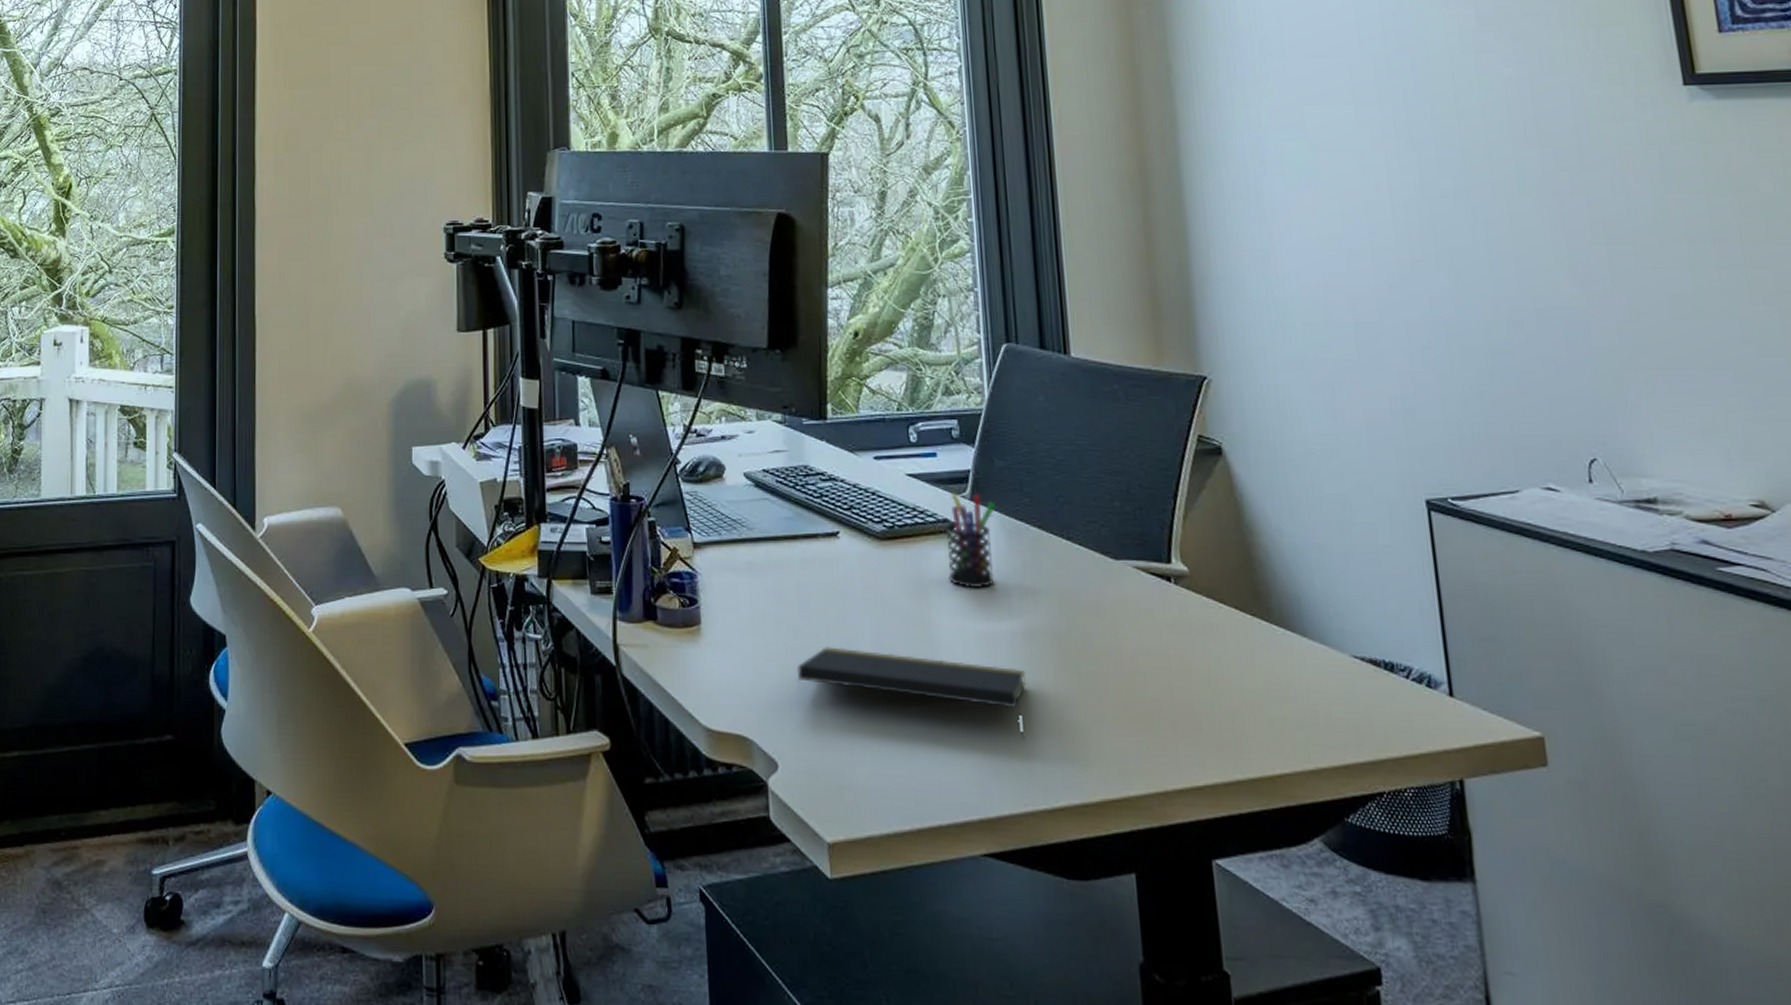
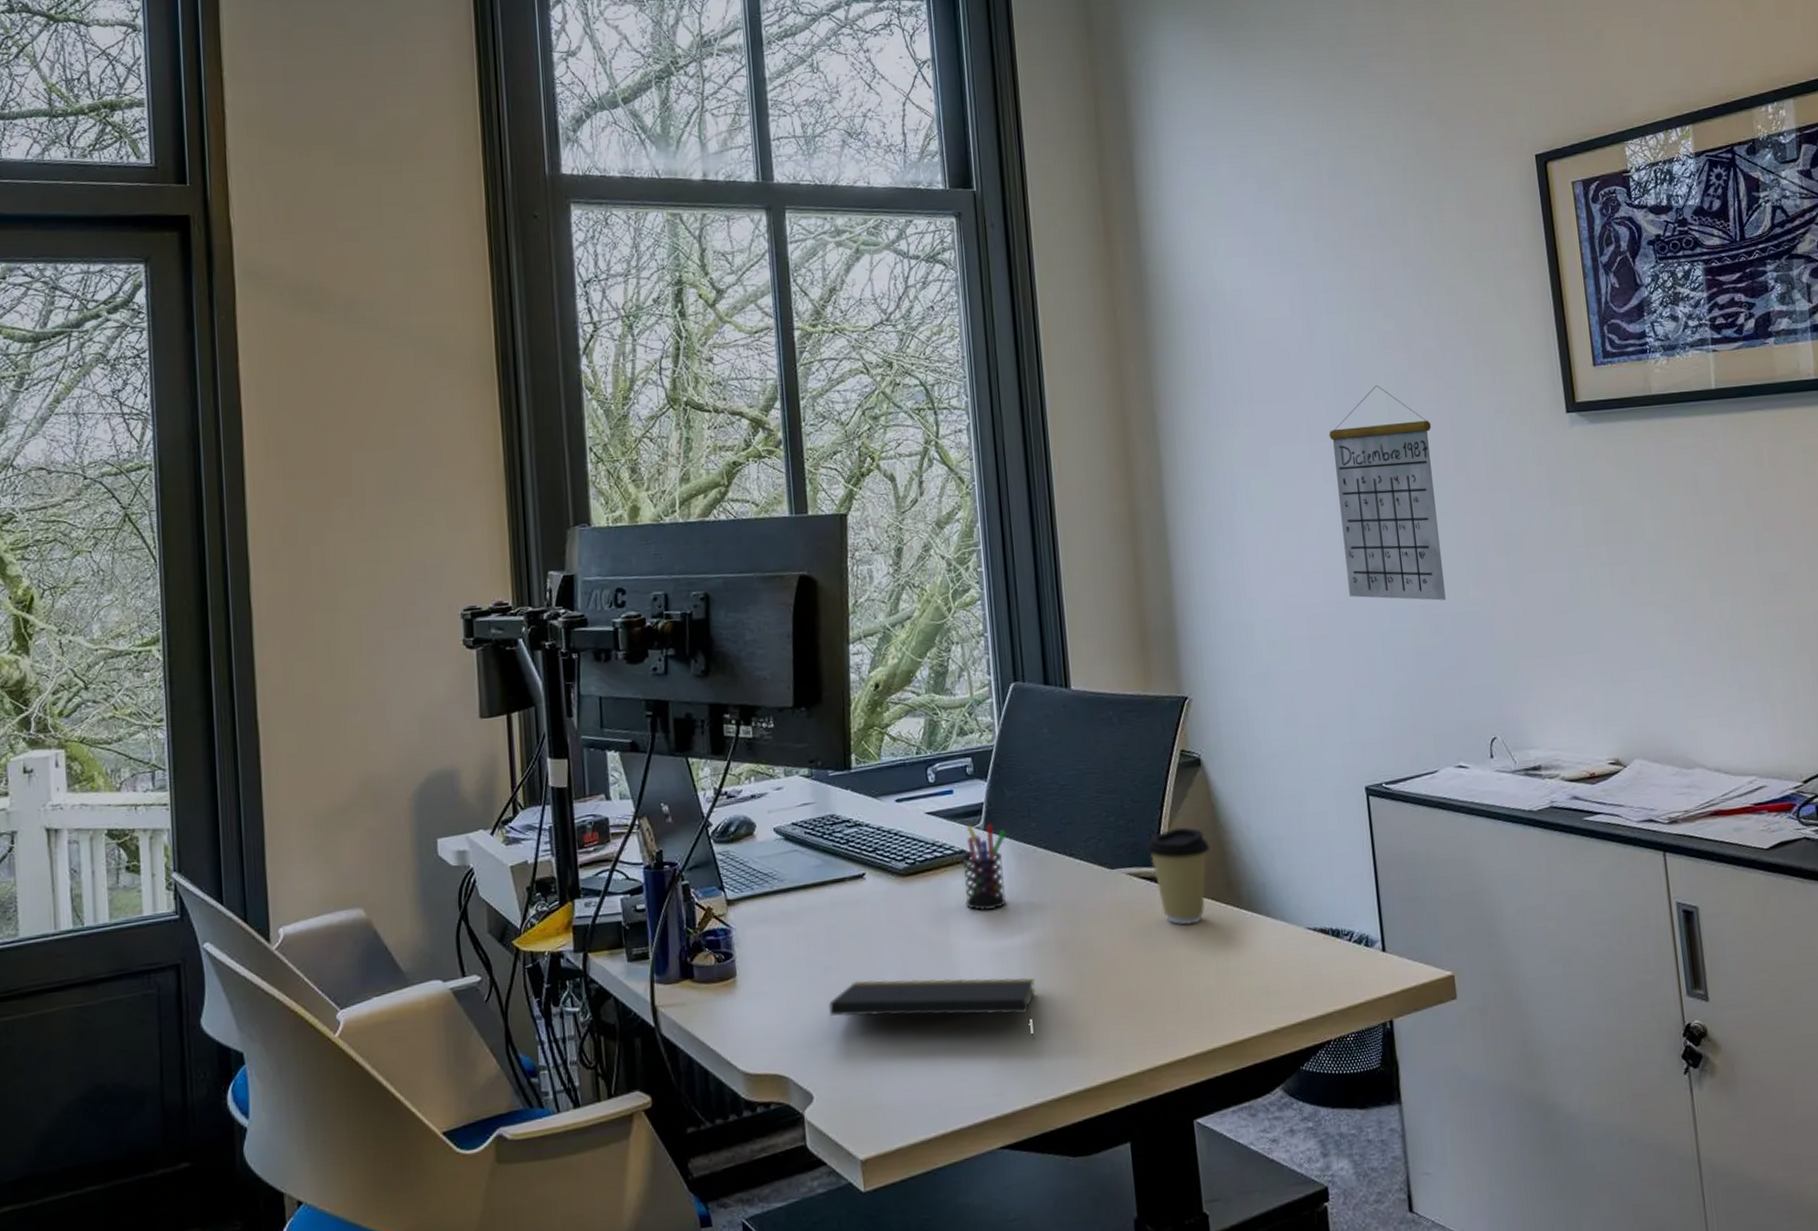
coffee cup: none [1155,522,1234,634] -> present [1145,827,1211,925]
calendar: none [1377,43,1529,292] -> present [1329,384,1447,601]

